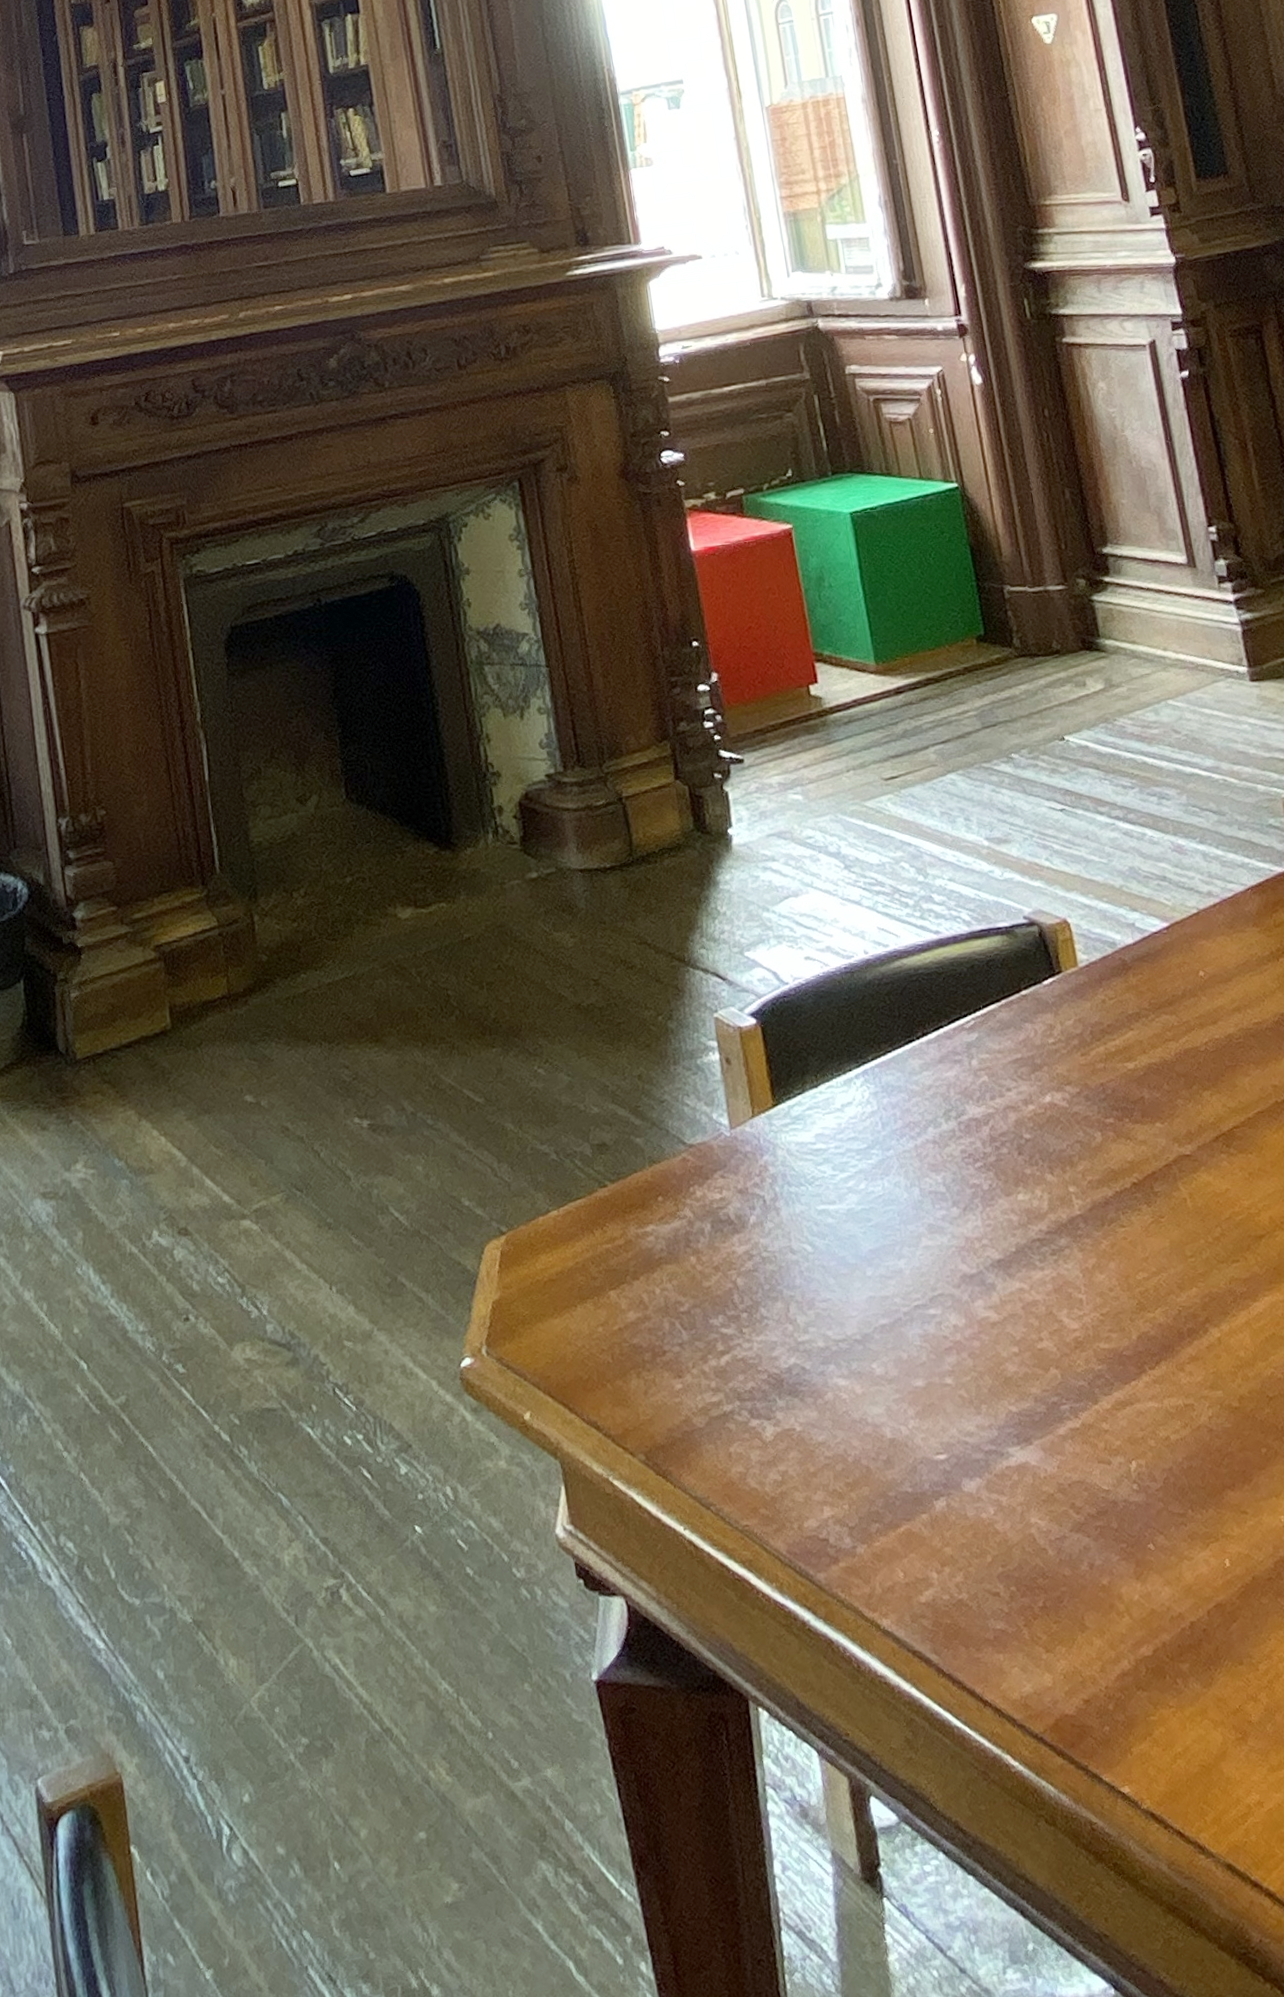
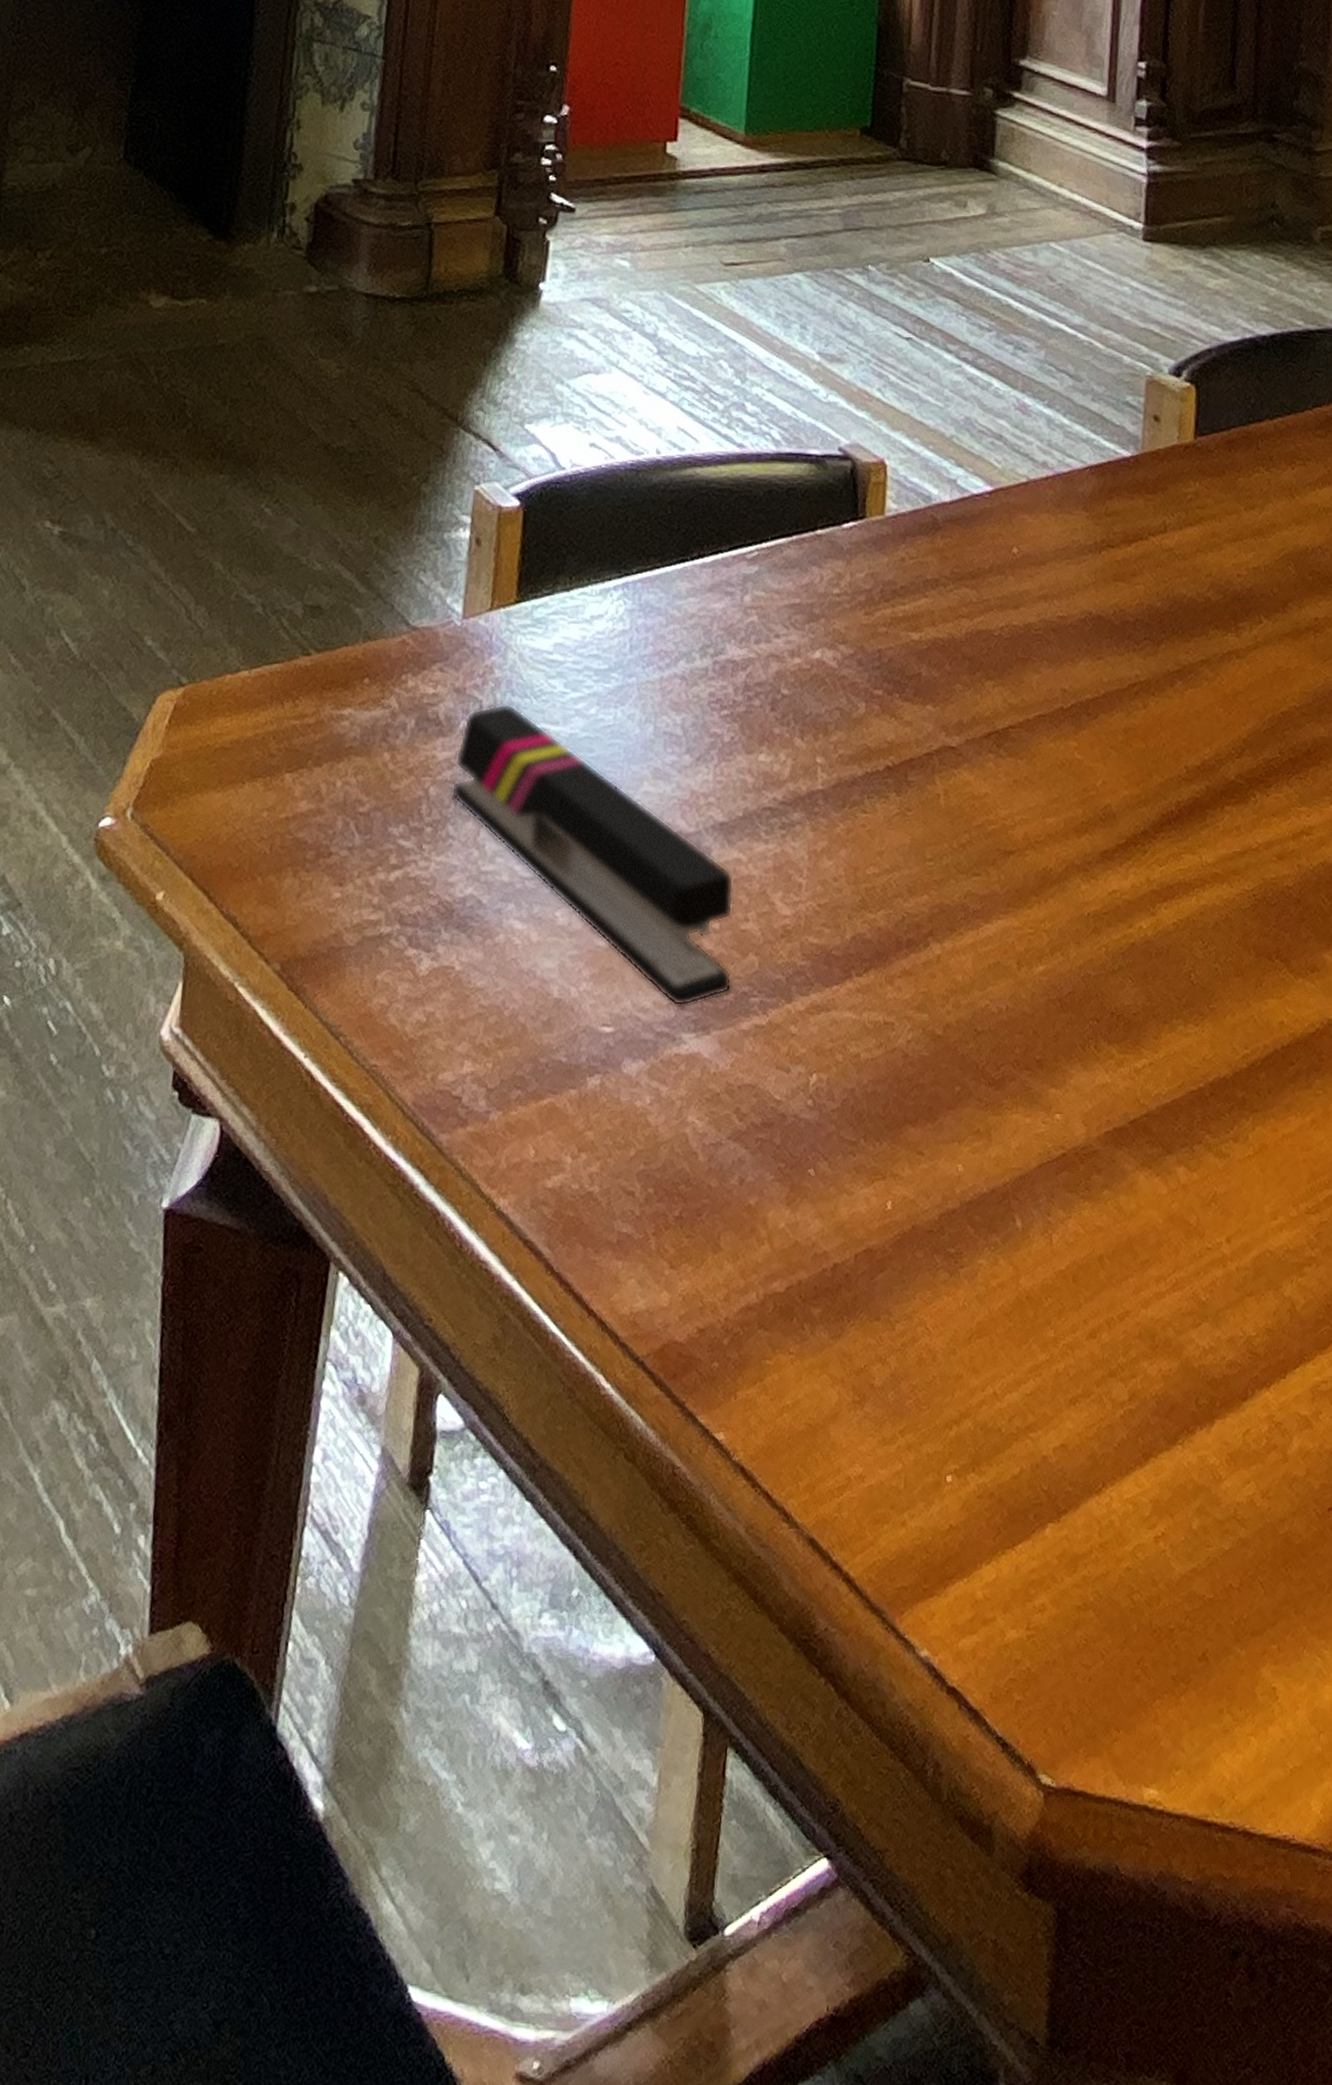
stapler: none [752,1194,1042,1426] -> present [451,703,735,1007]

